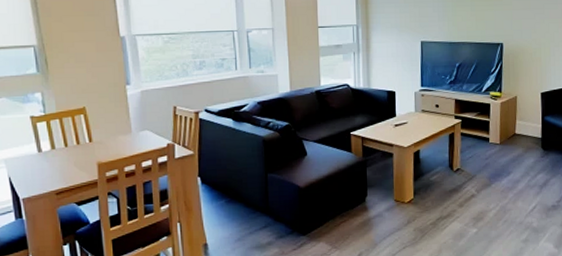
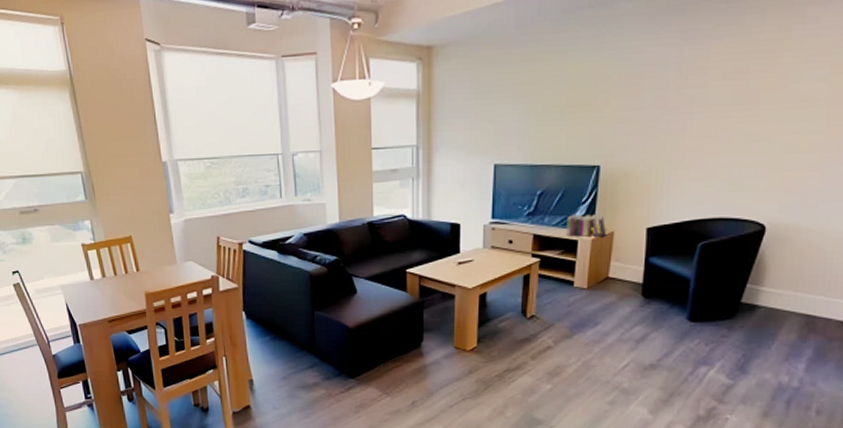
books: none [480,82,511,102] -> present [566,214,606,238]

